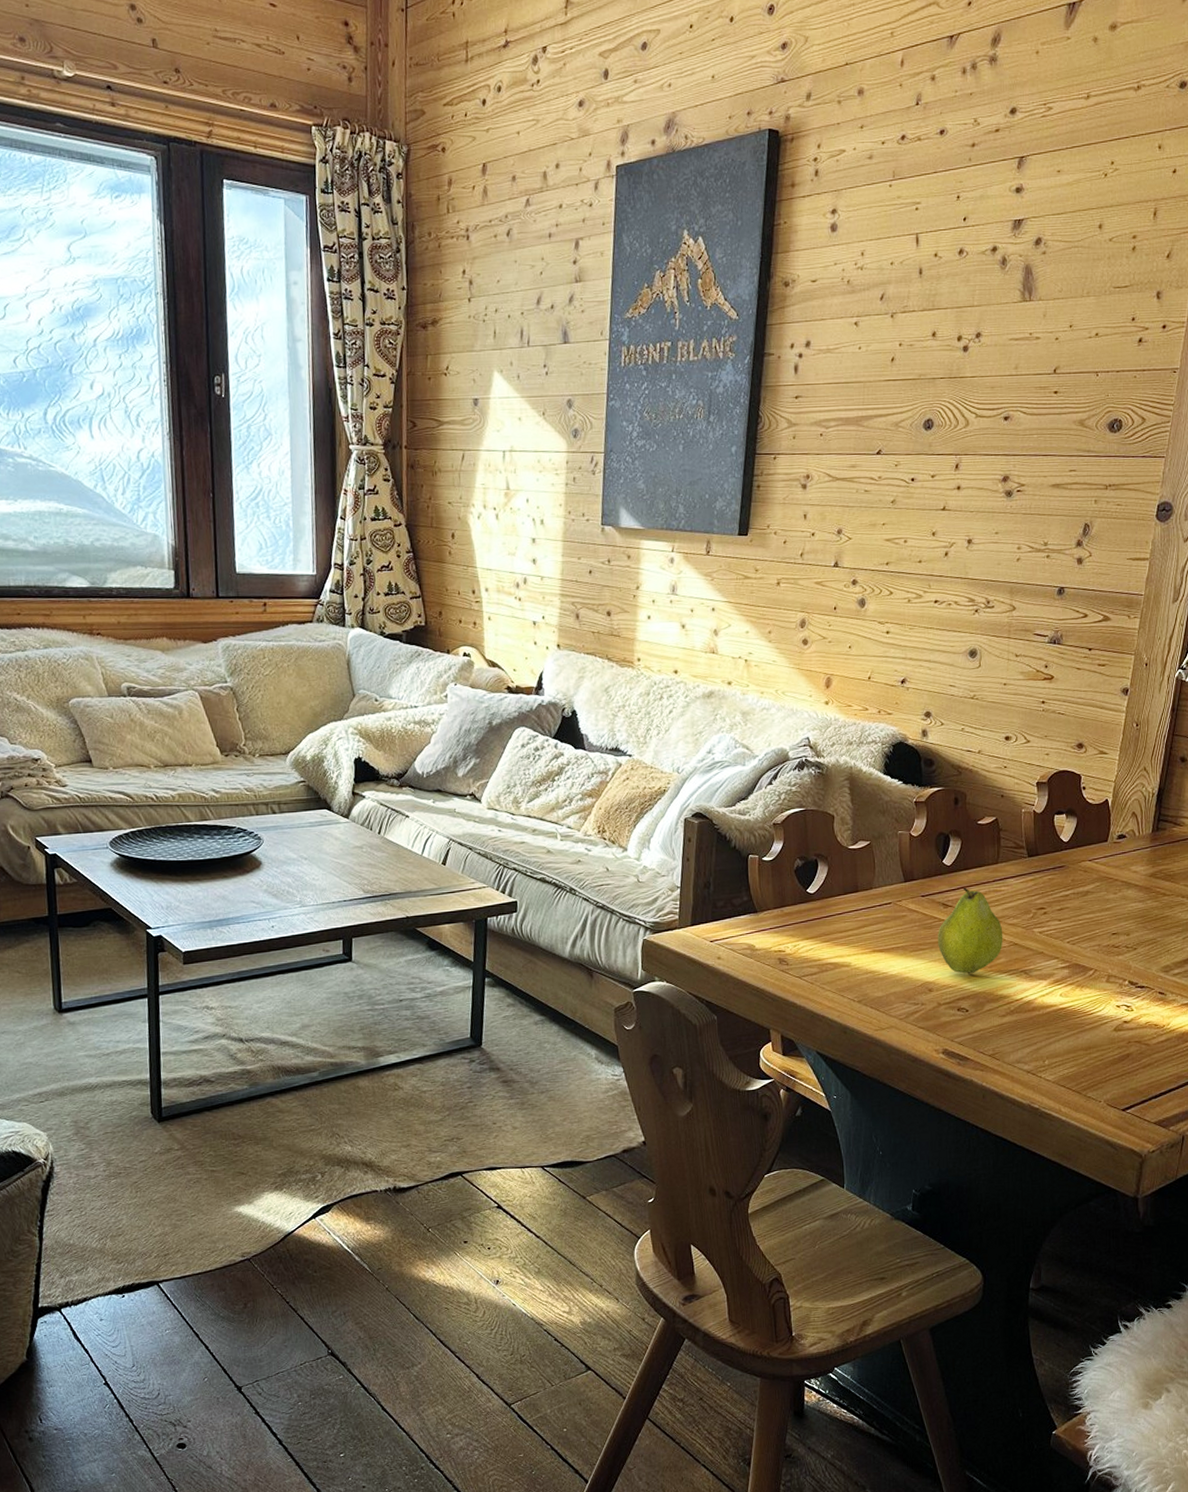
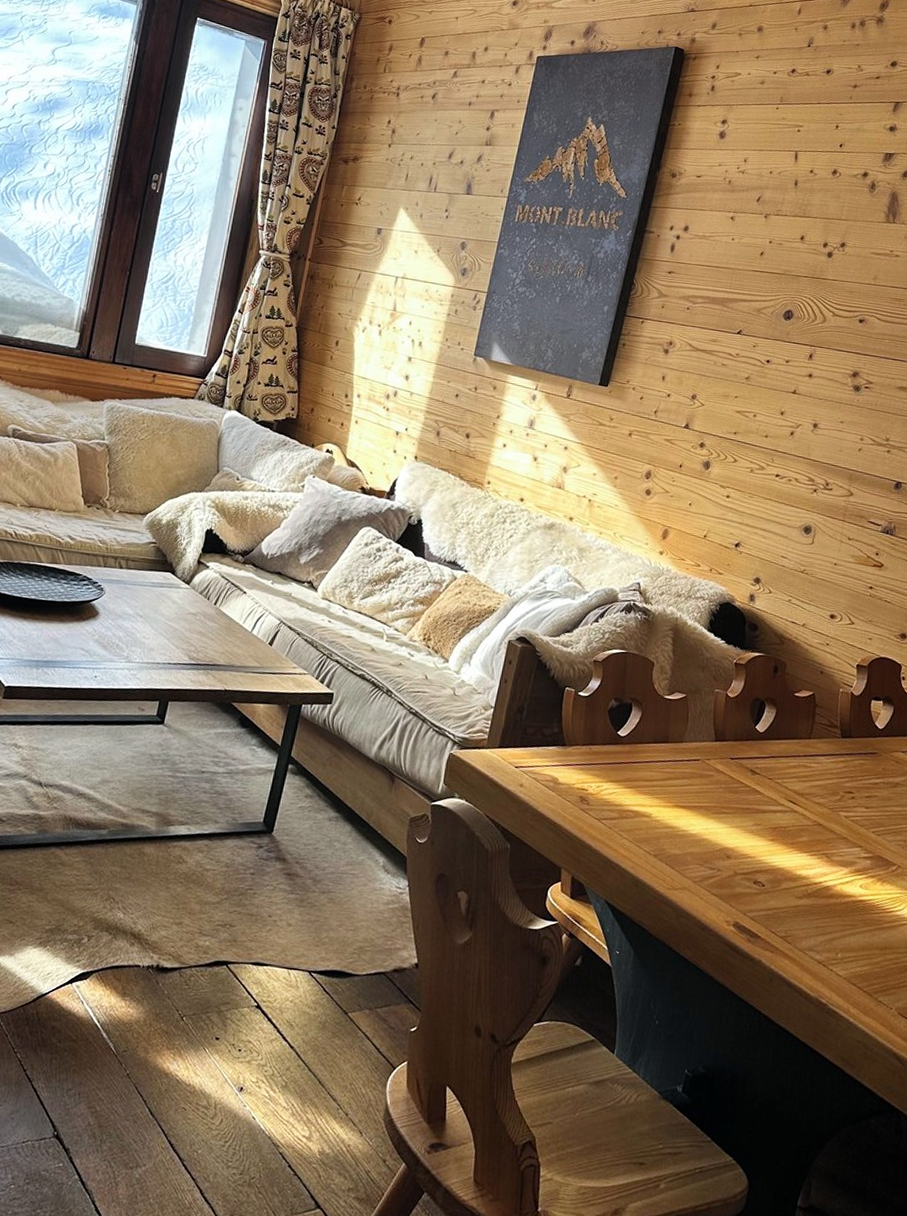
fruit: present [938,887,1003,974] -> none [741,757,809,848]

